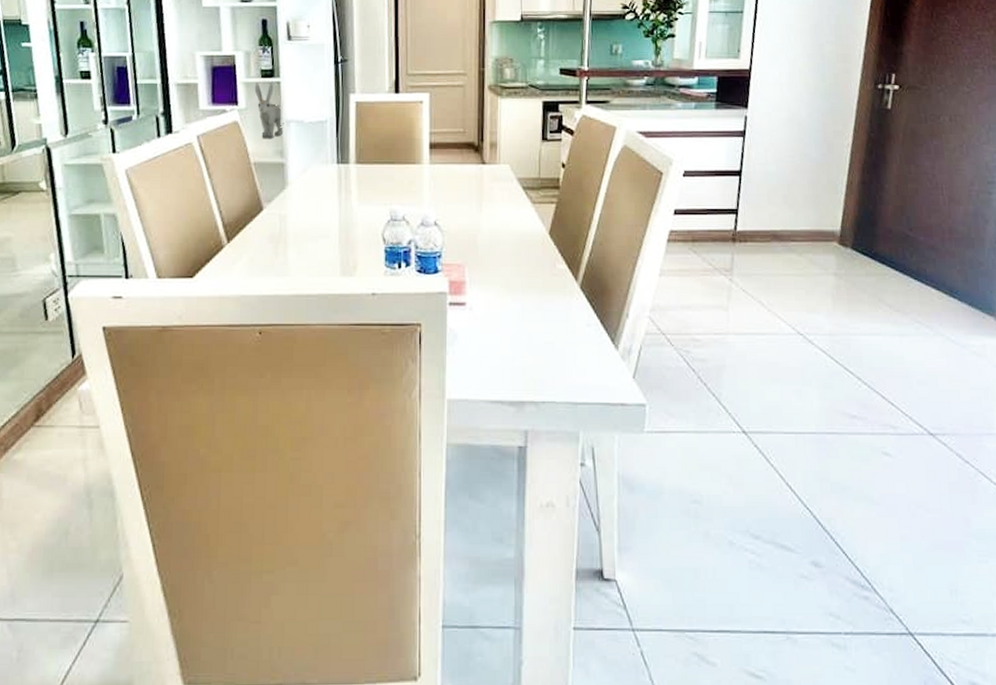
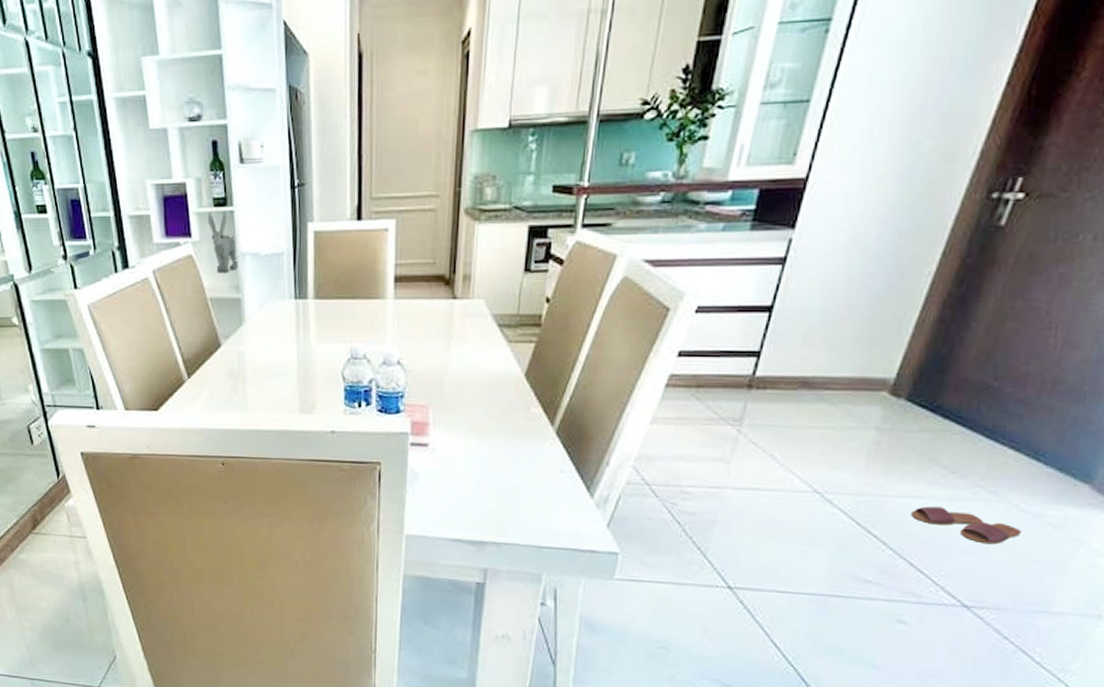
slippers: none [874,342,957,374] -> present [912,506,1022,545]

